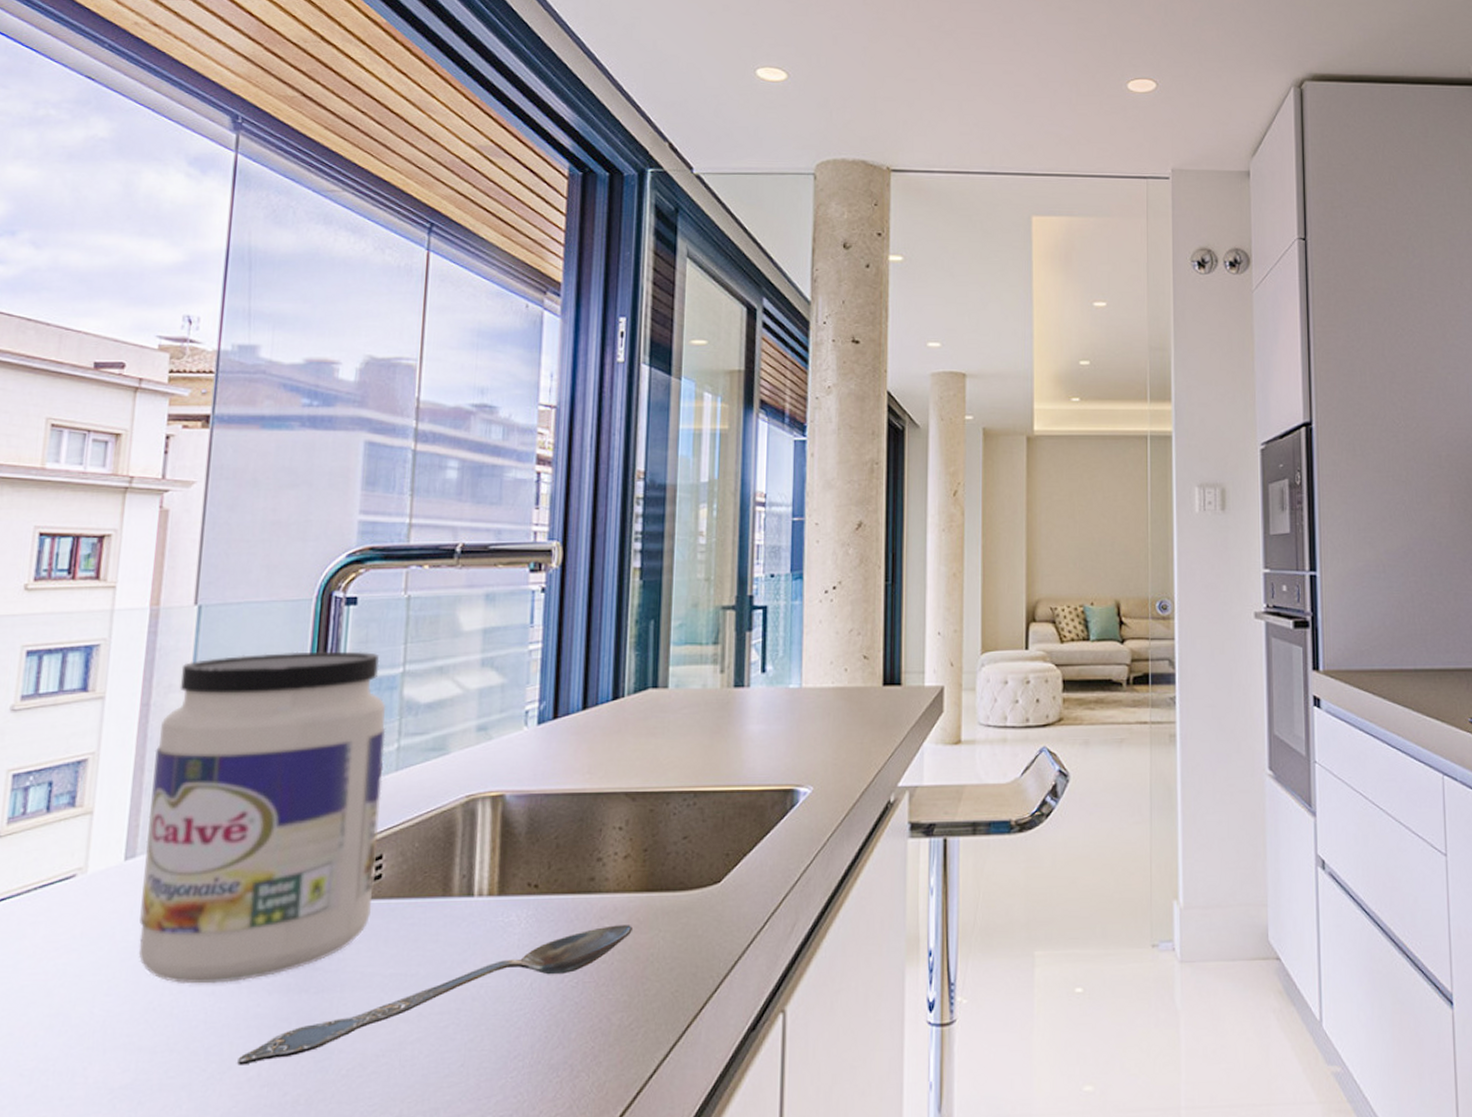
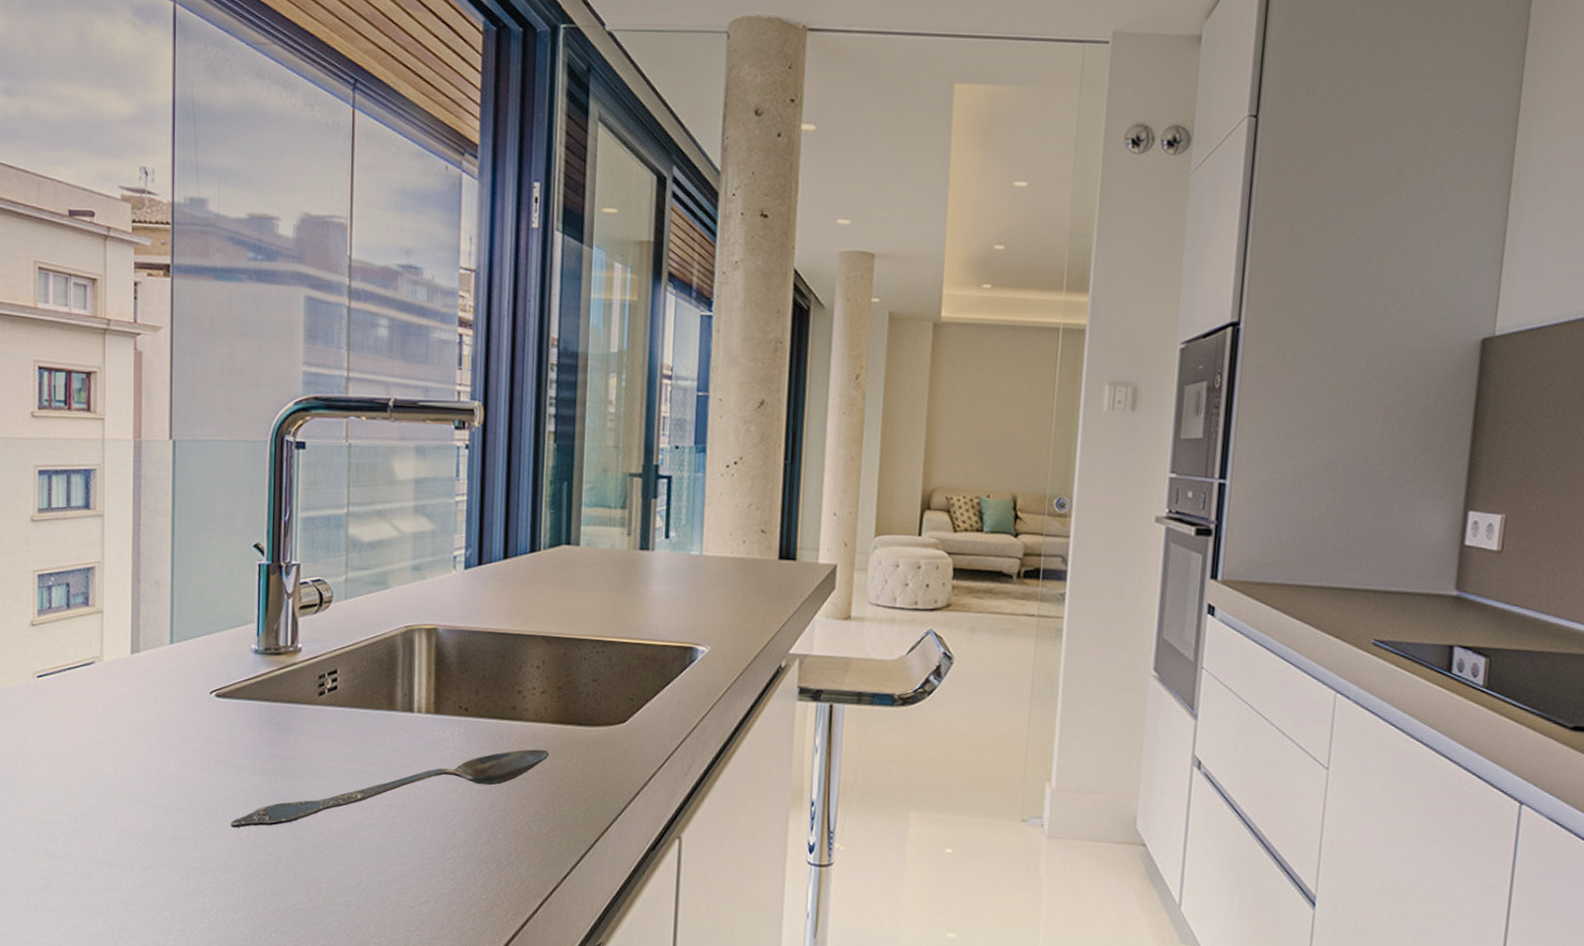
jar: present [138,651,386,984] -> none [146,487,335,762]

